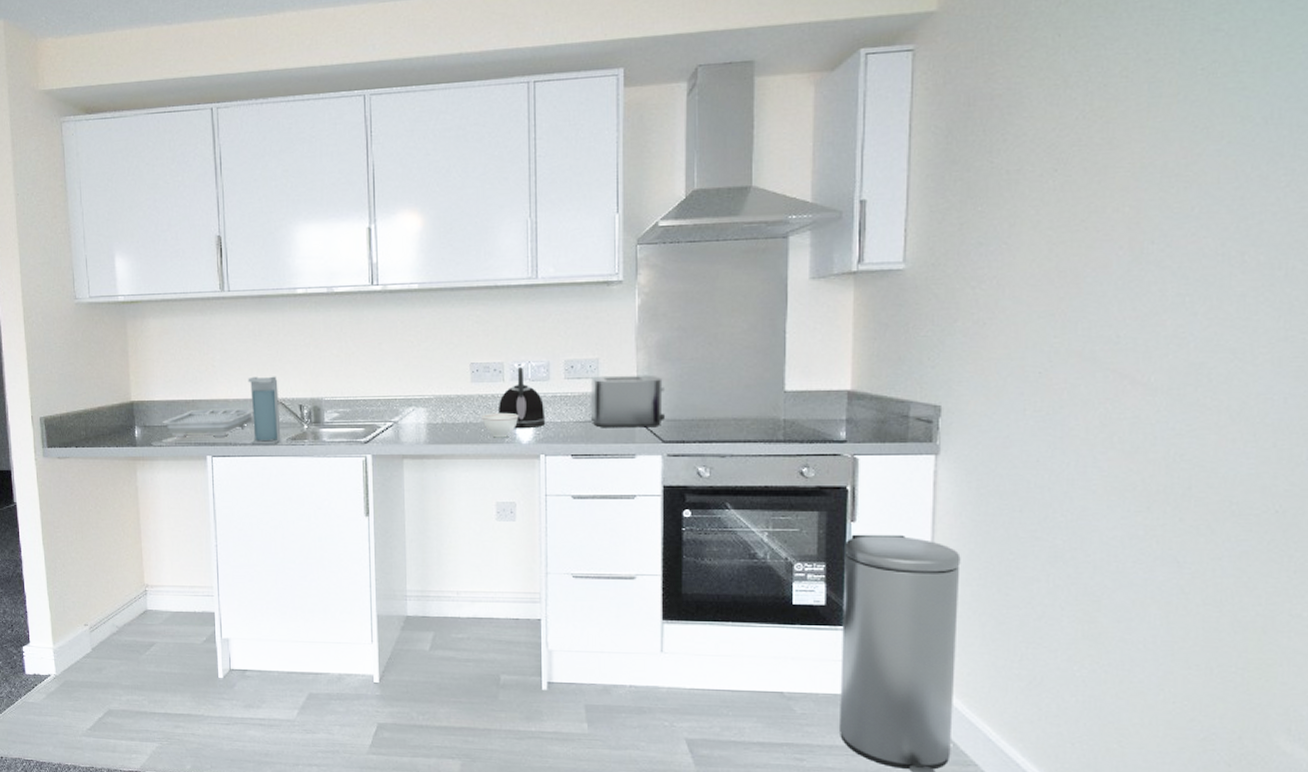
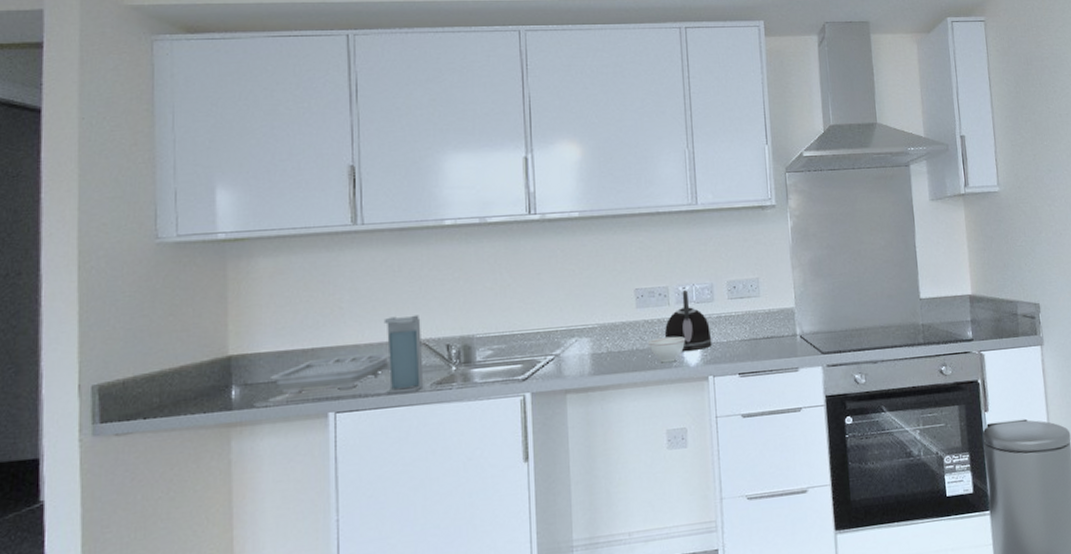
toaster: present [590,375,664,428] -> none [753,291,822,345]

